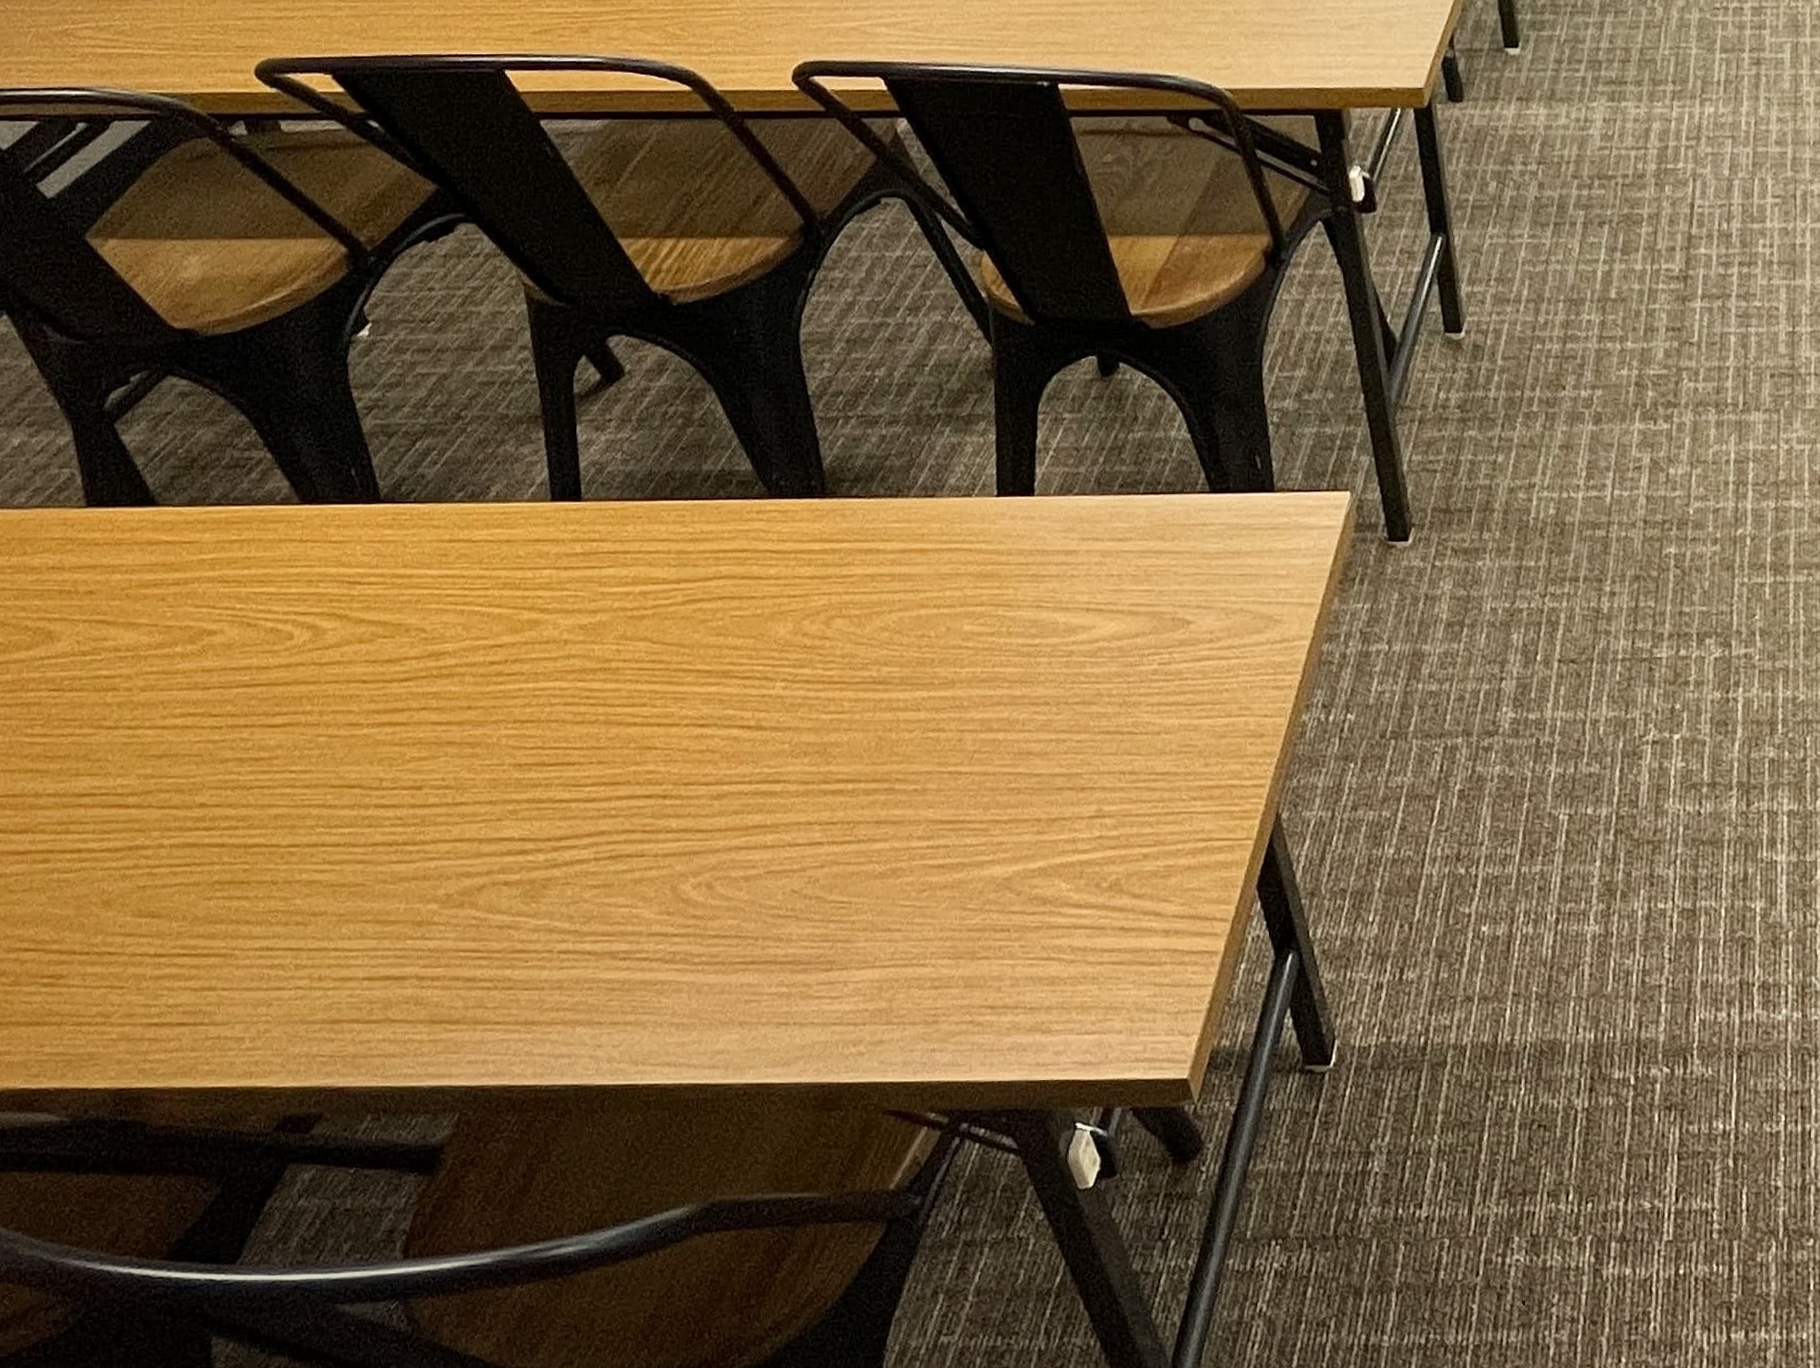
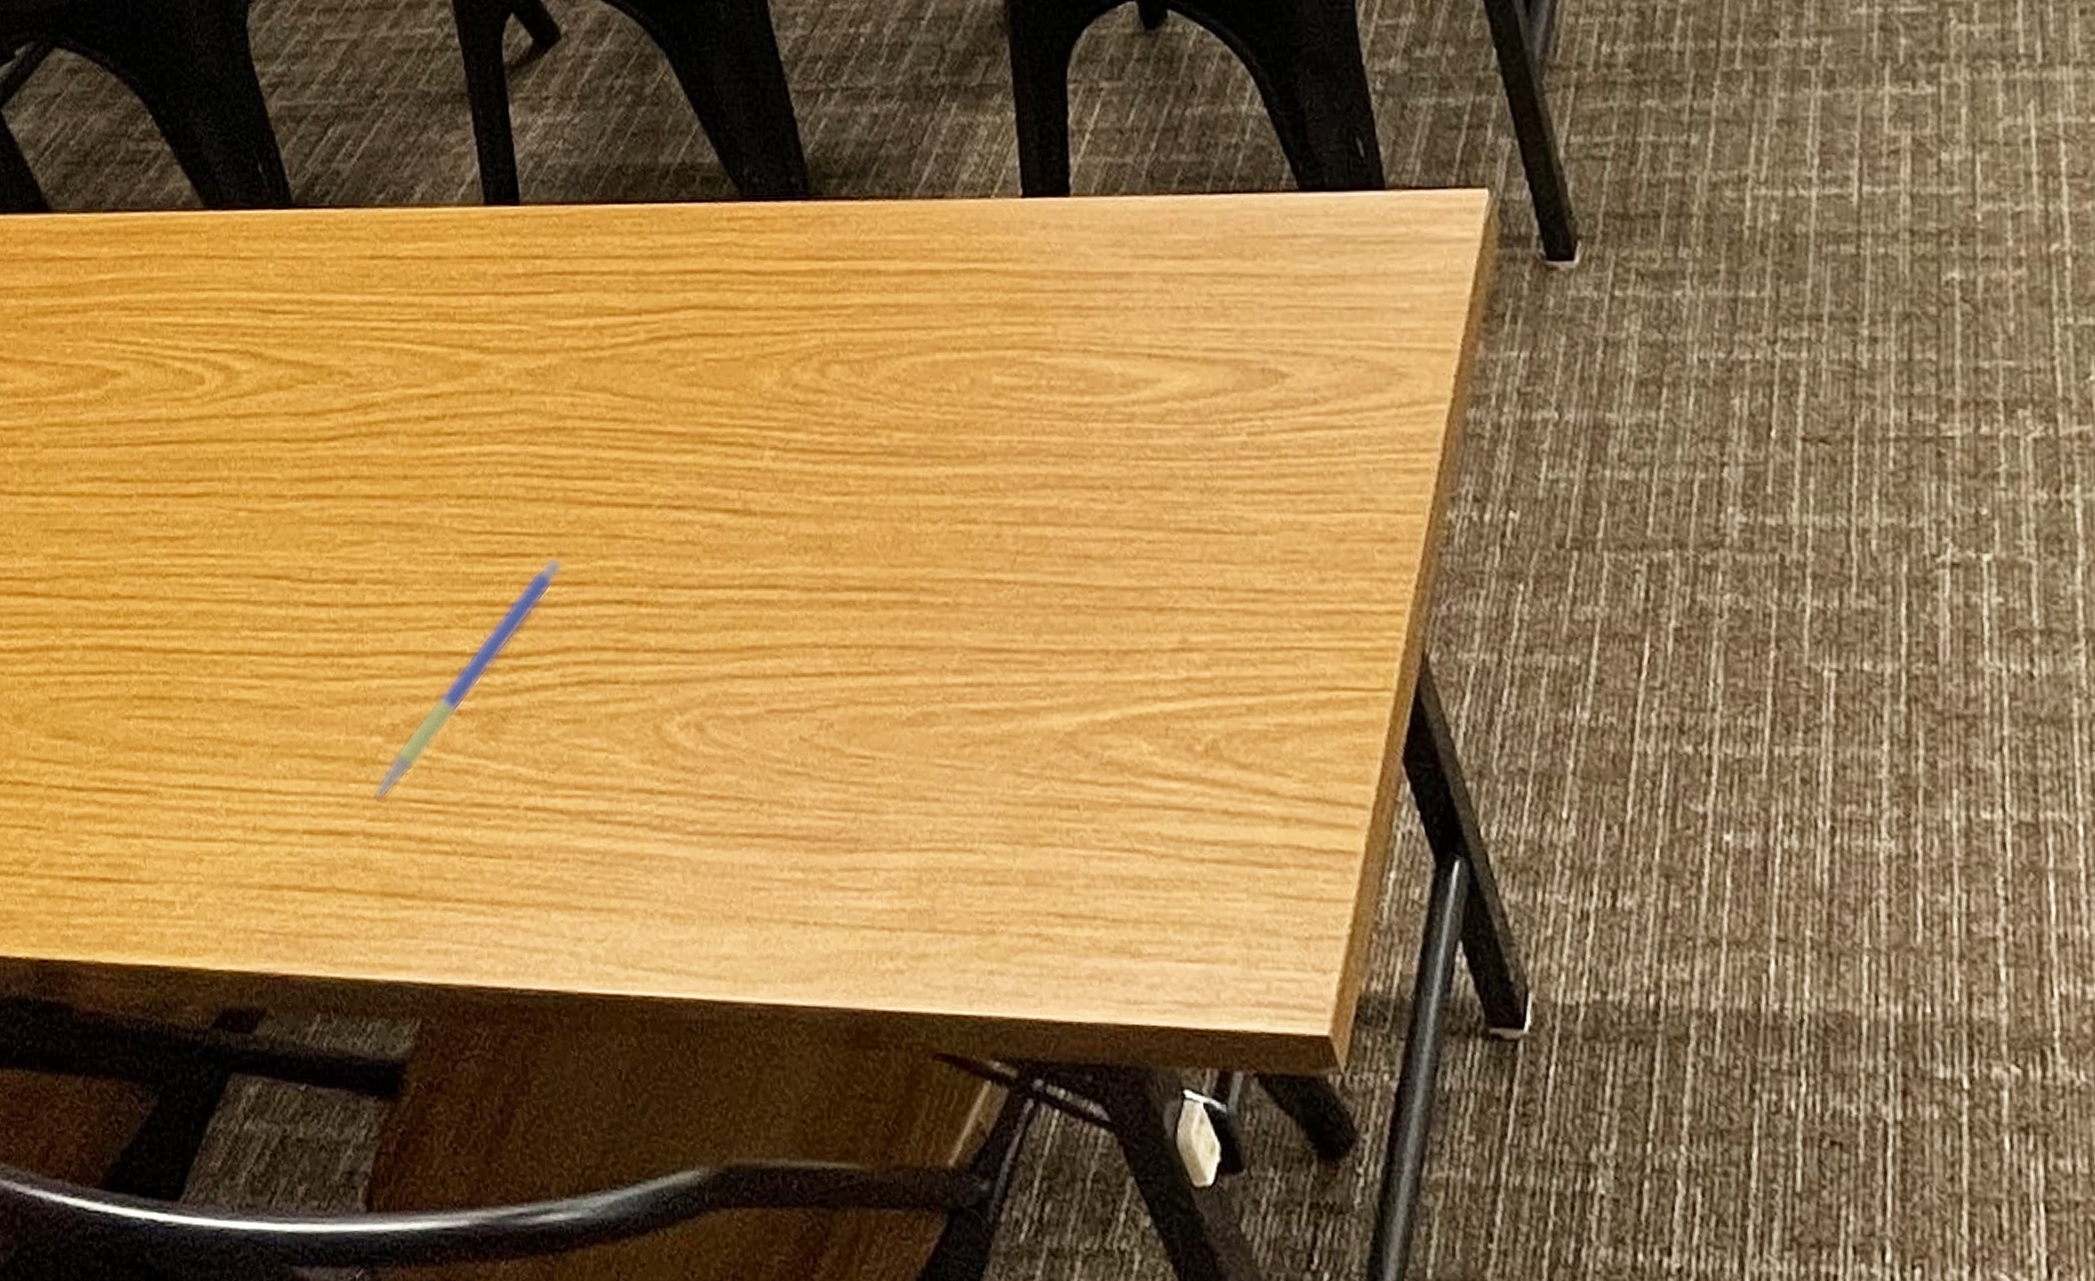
pen: none [427,765,601,952] -> present [373,557,562,801]

